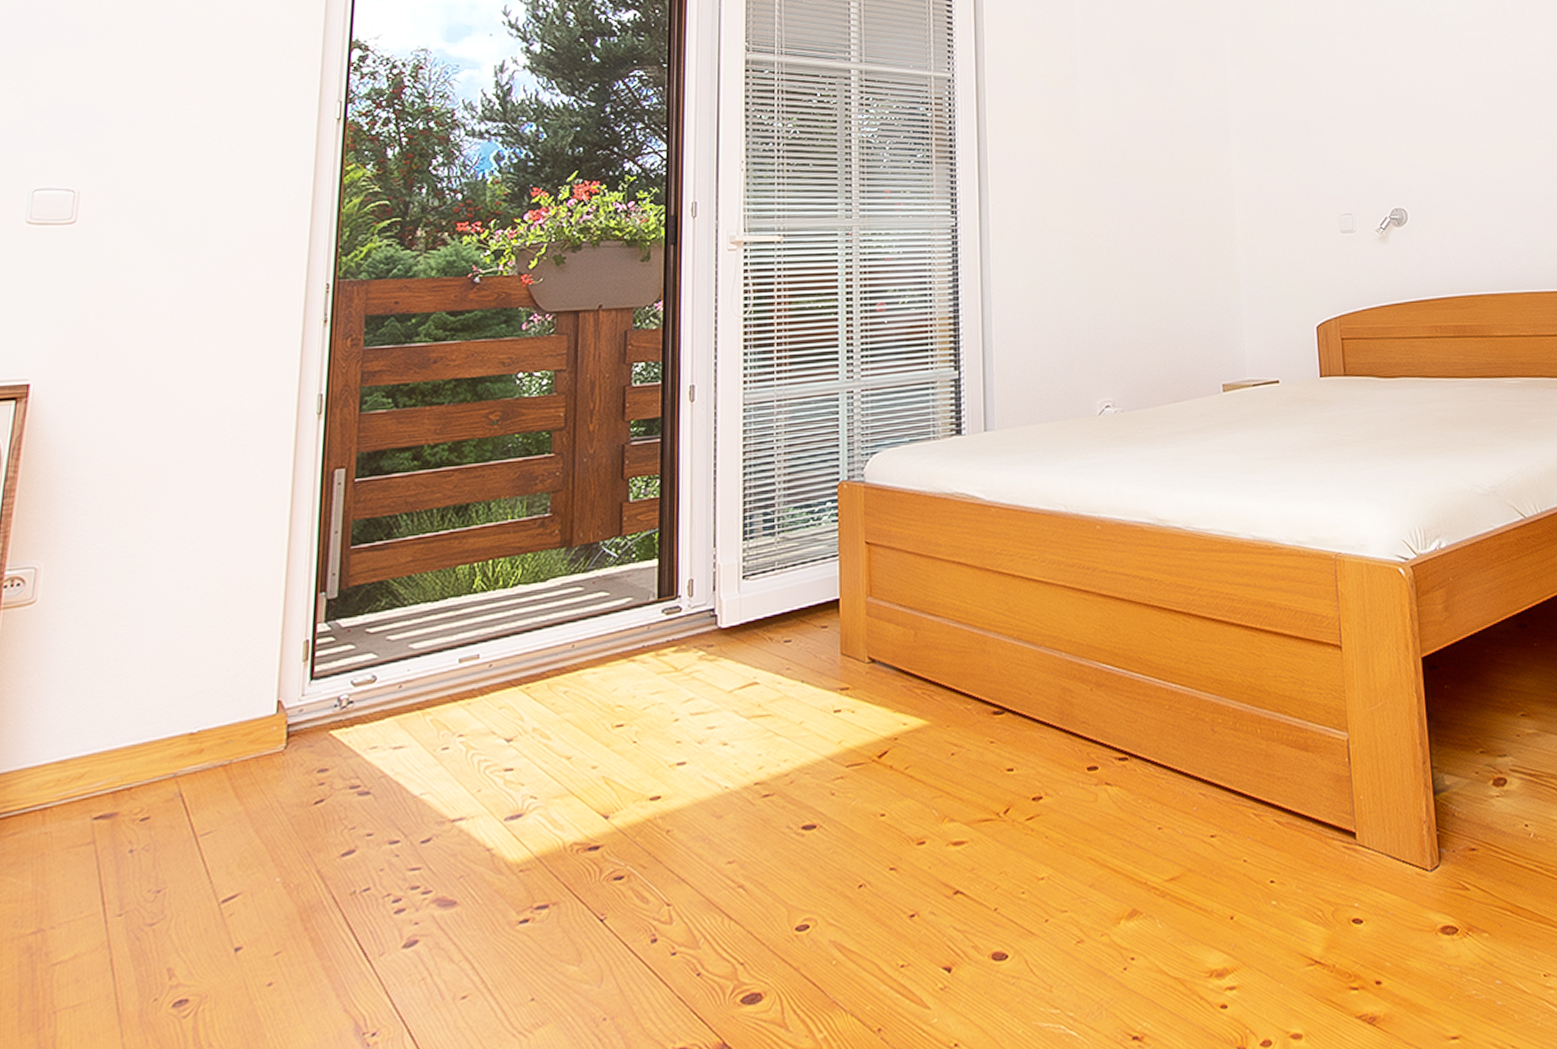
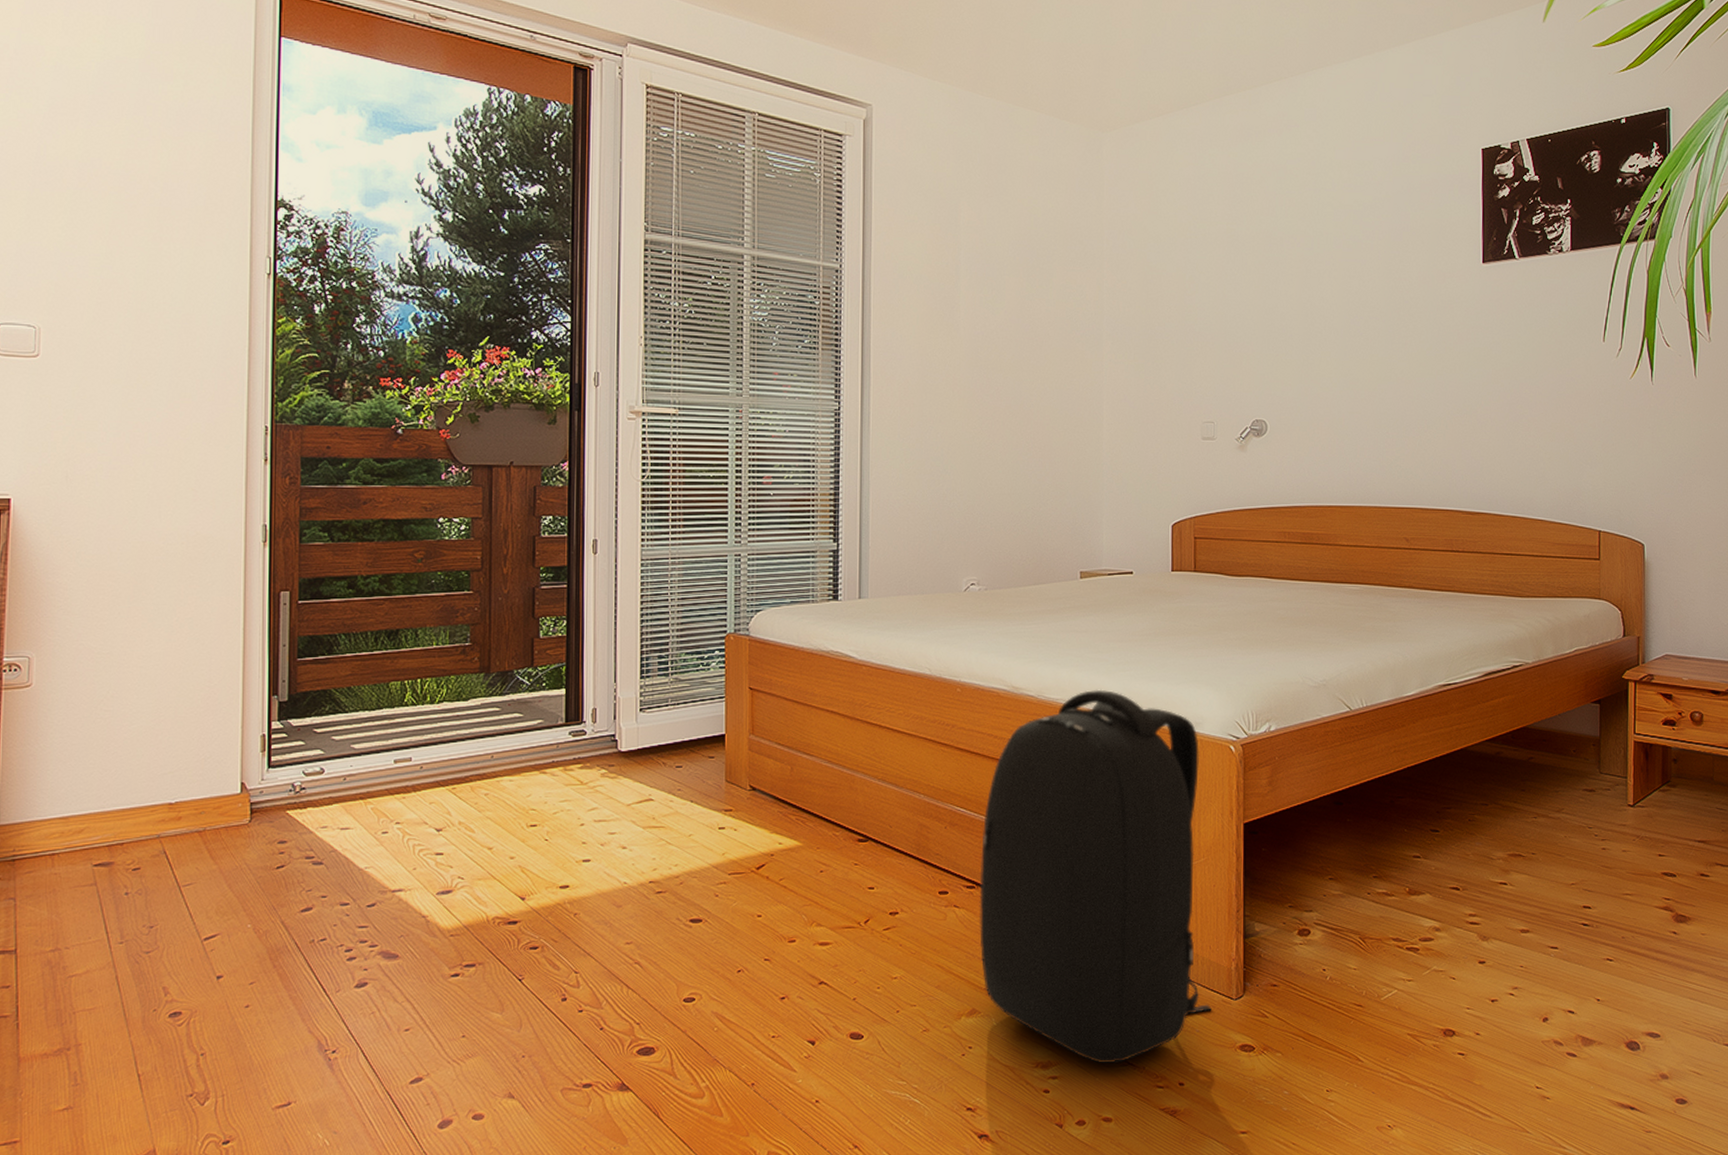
backpack: none [1132,514,1405,965] -> present [979,689,1212,1064]

